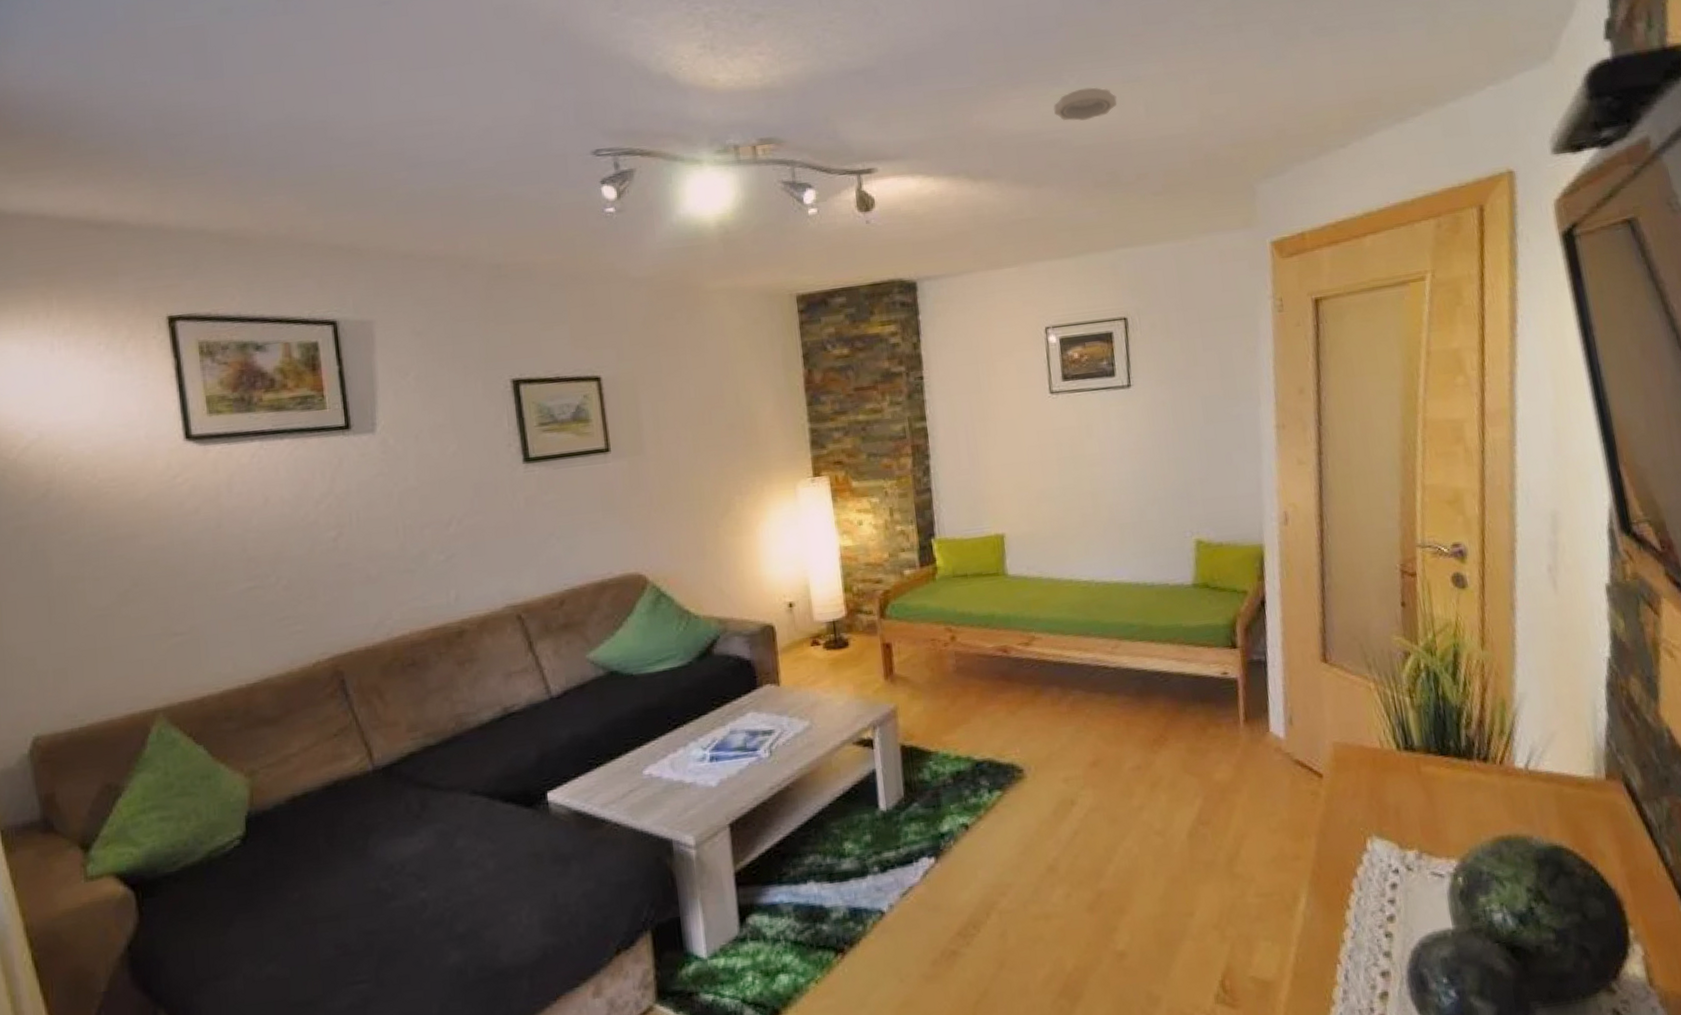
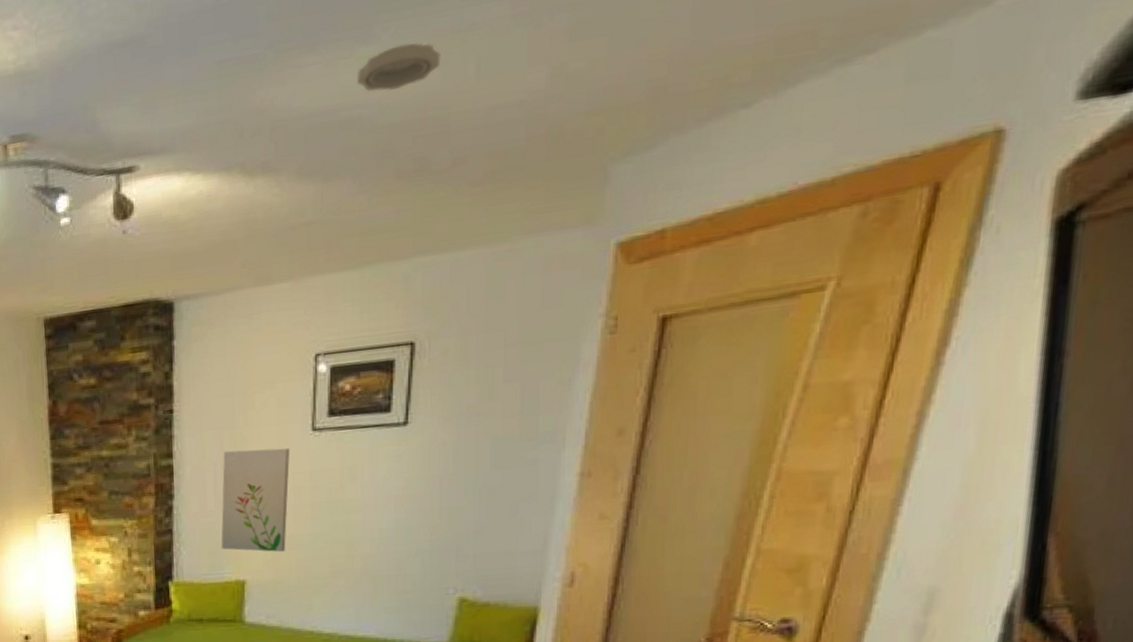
wall art: none [973,409,1038,506] -> present [221,448,290,553]

